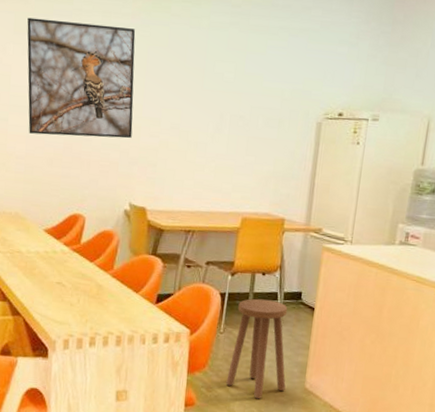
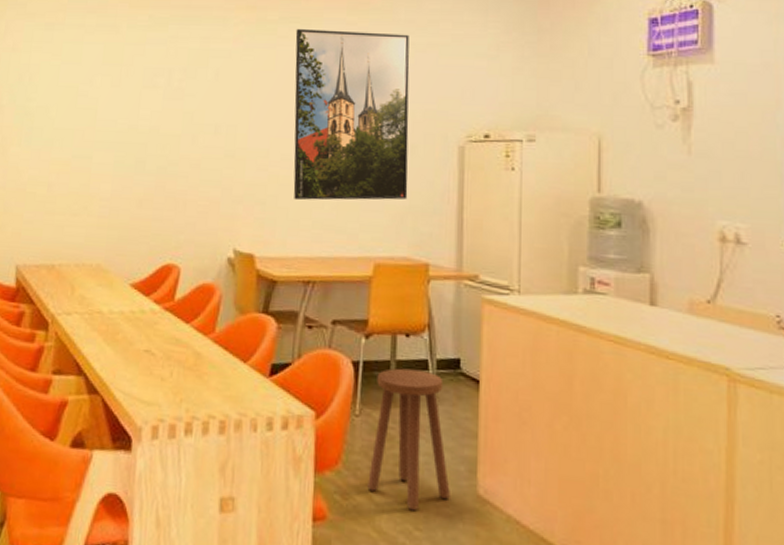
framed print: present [27,17,136,139] -> none [115,48,238,174]
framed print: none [180,8,285,166] -> present [293,29,410,201]

